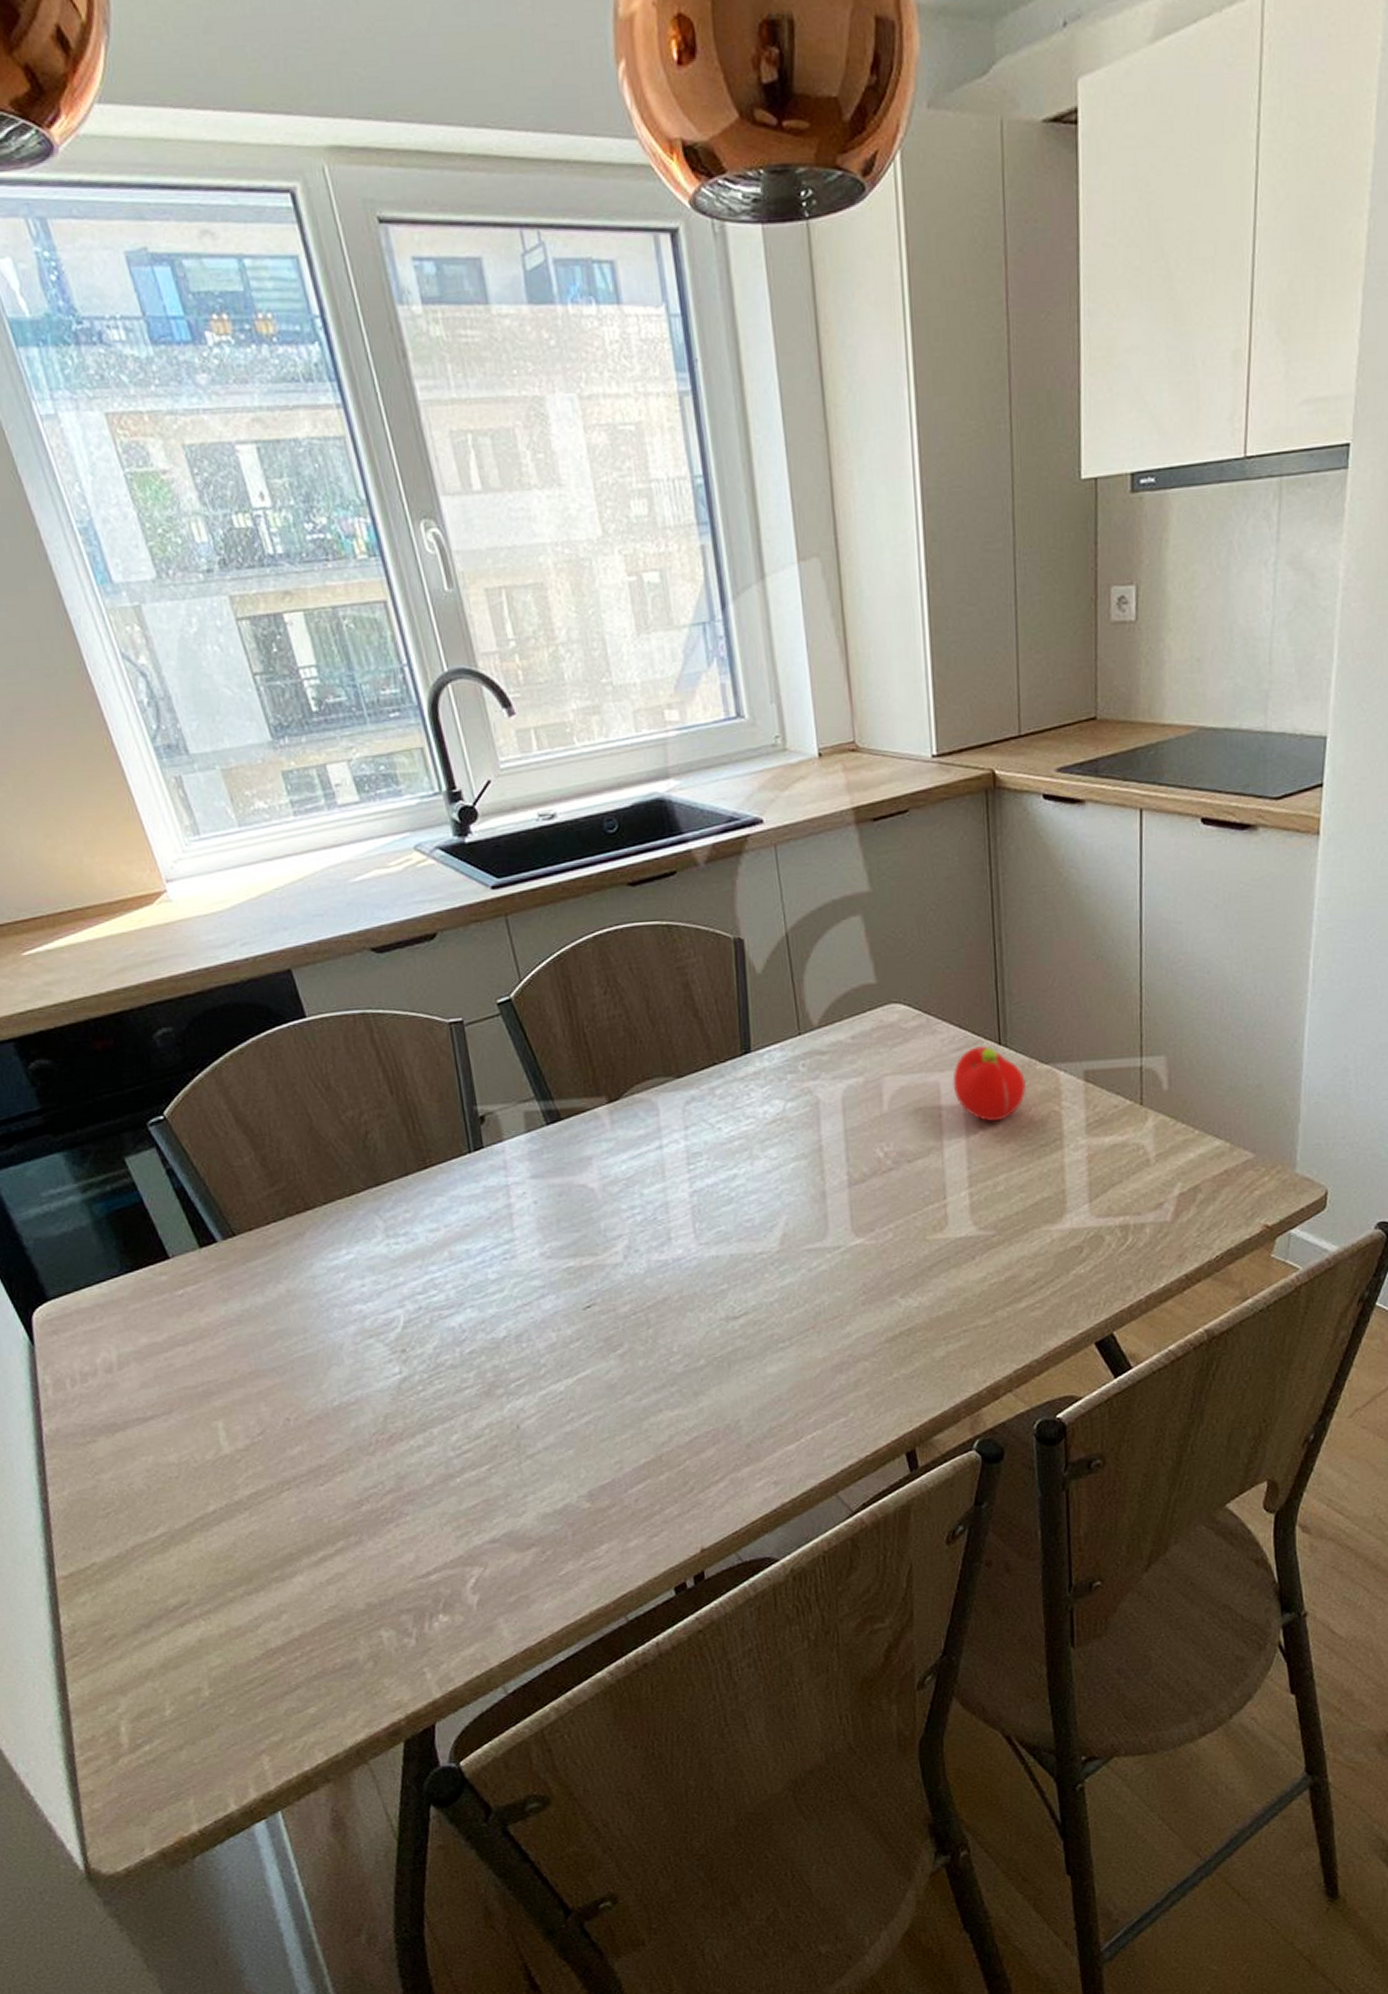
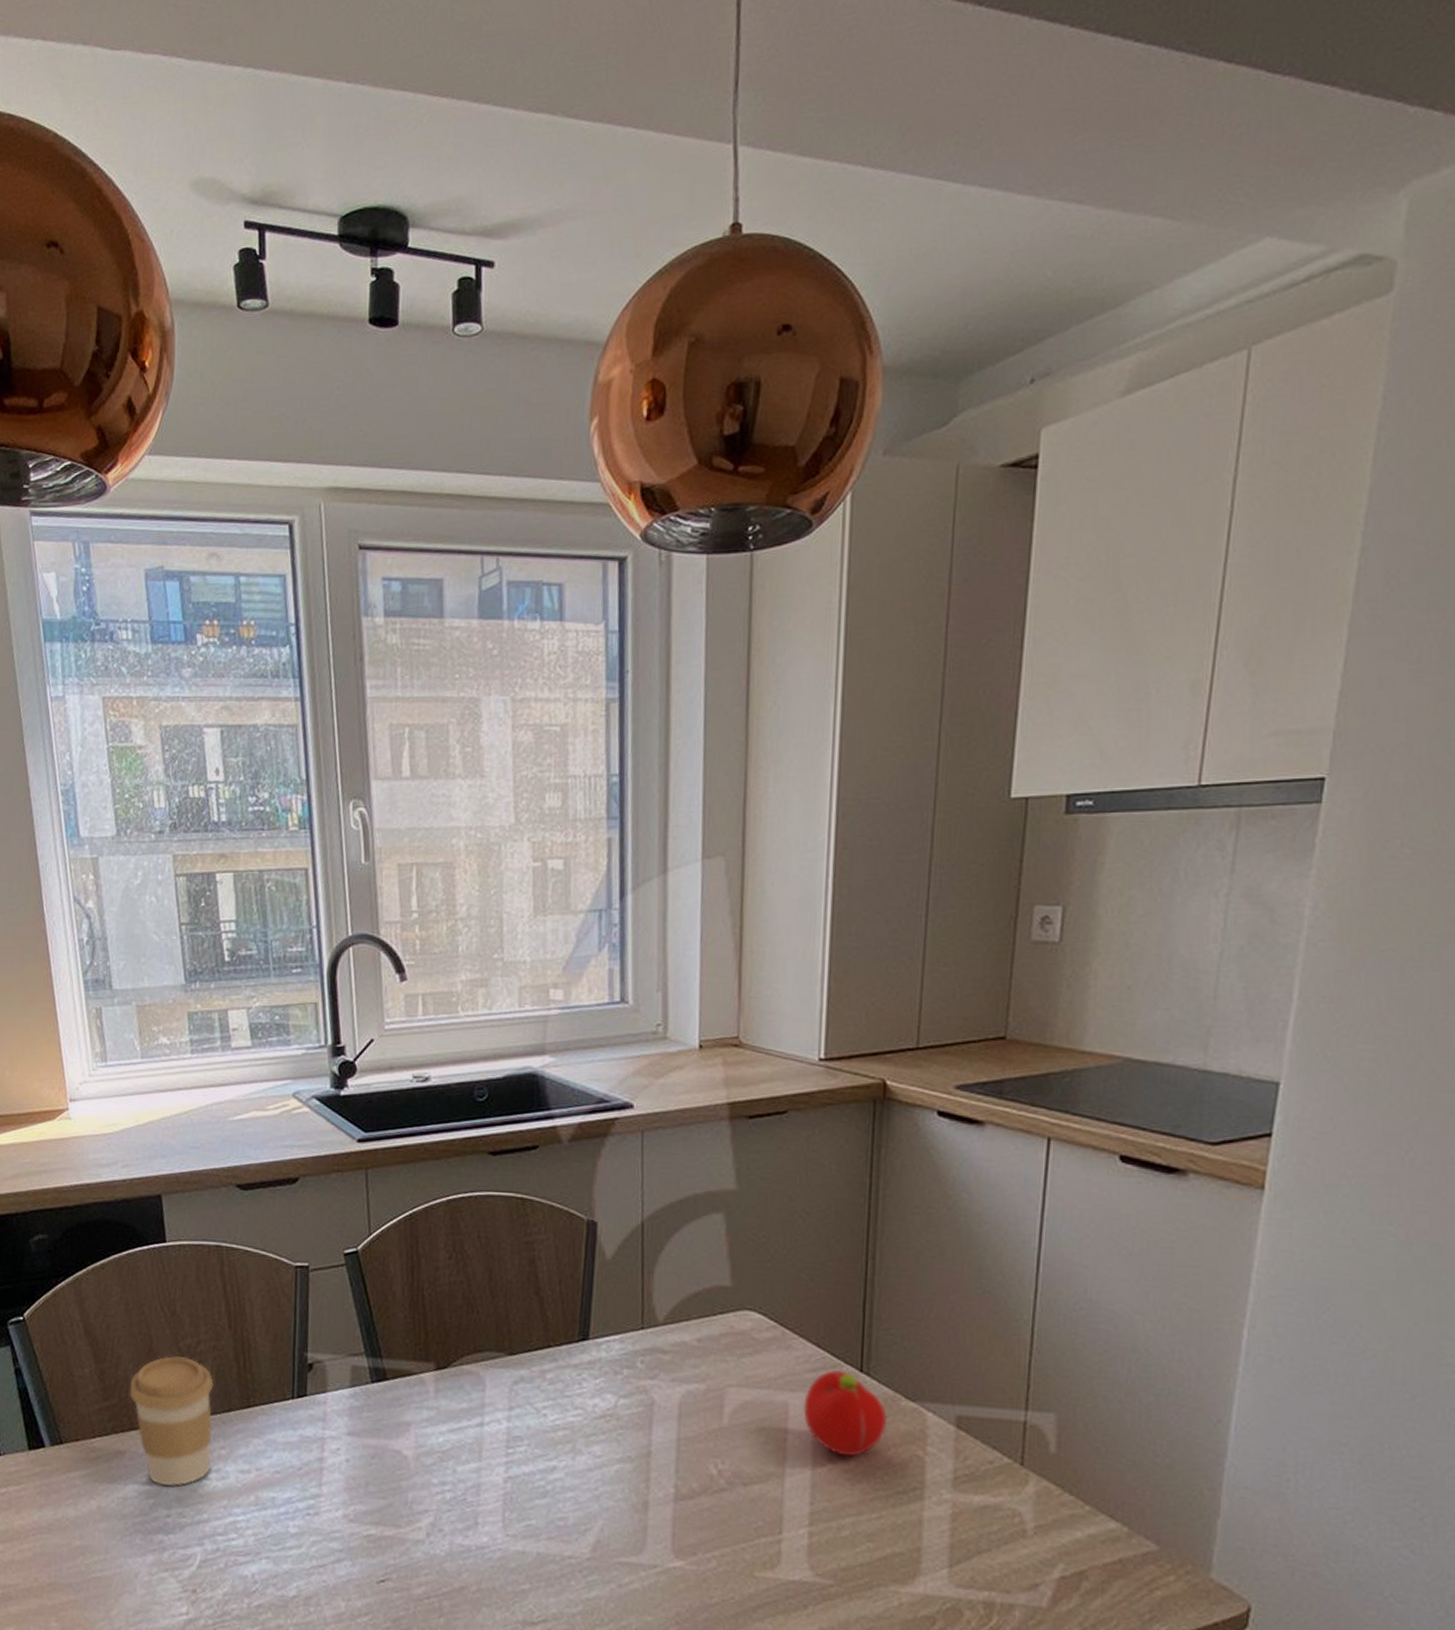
coffee cup: none [296,1130,398,1258] -> present [129,1356,214,1486]

